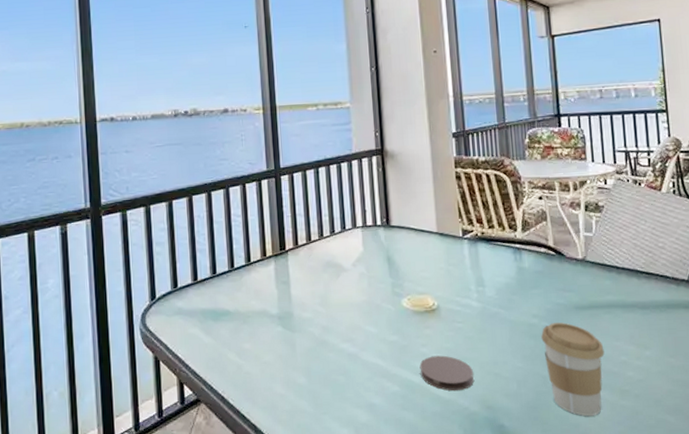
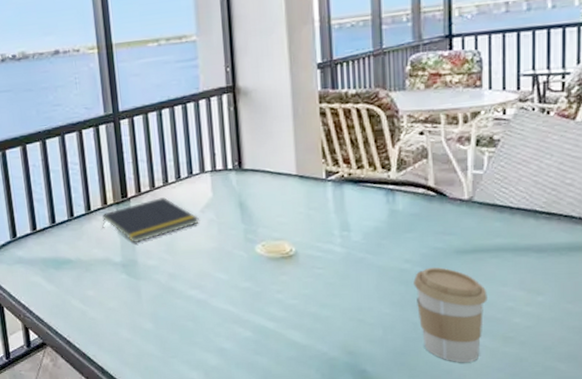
notepad: none [261,251,351,296] -> present [102,197,199,243]
coaster: present [419,355,475,391] -> none [274,301,335,337]

